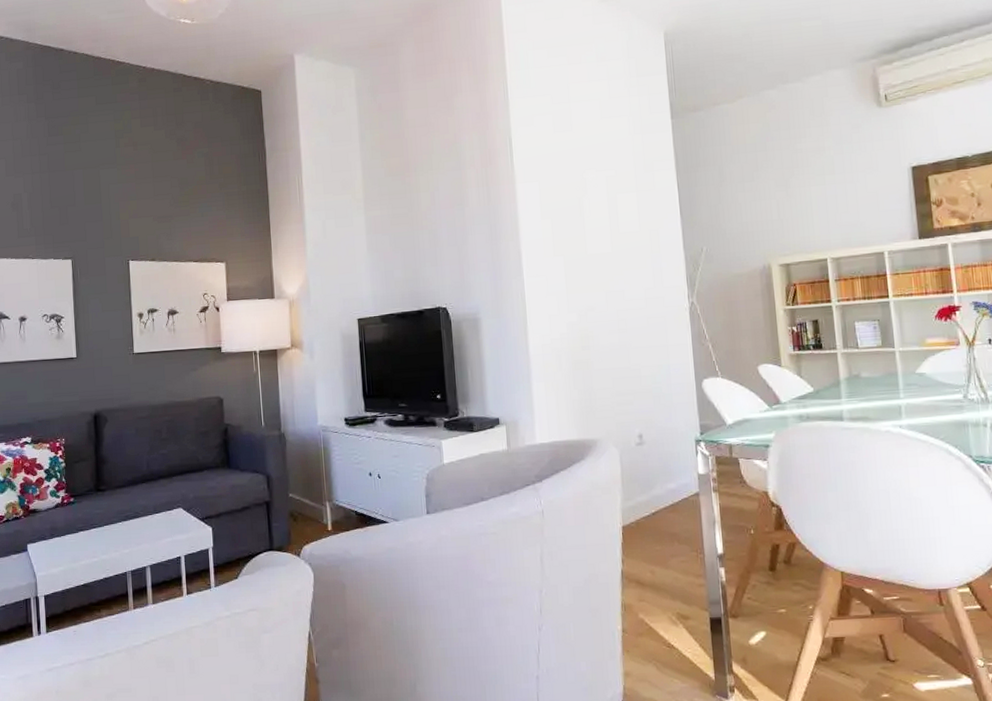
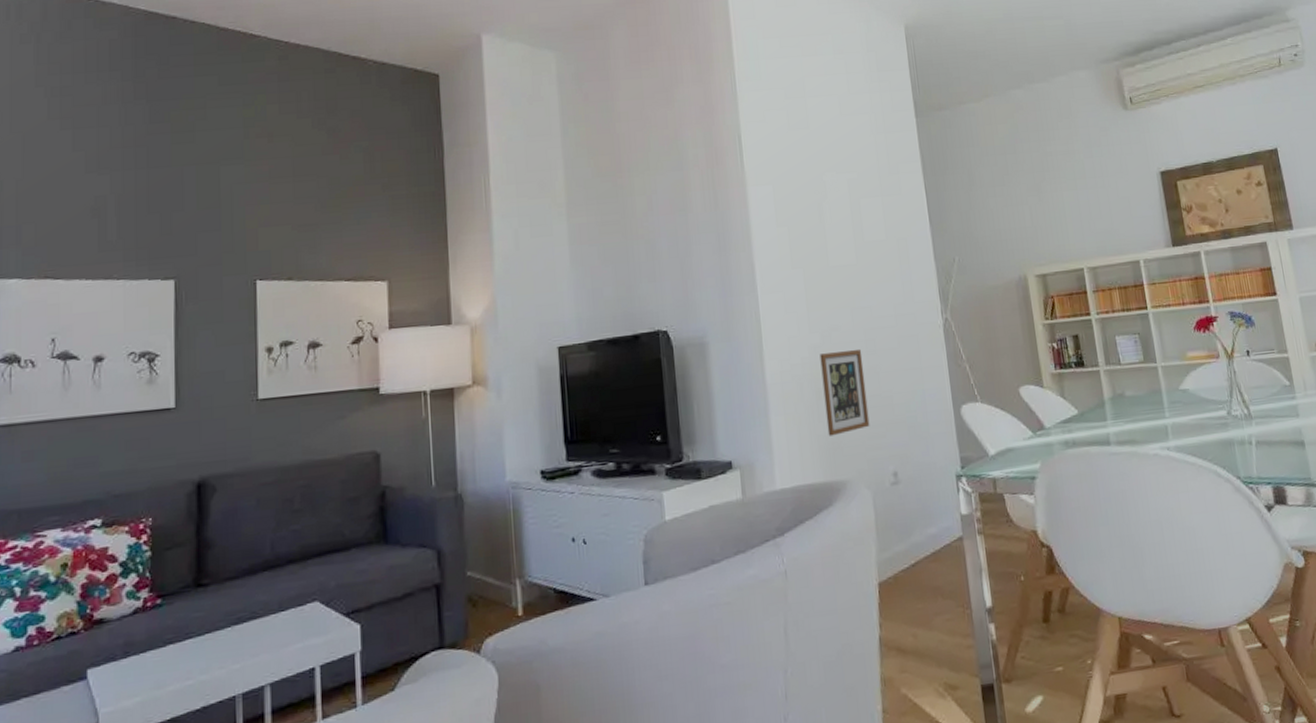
picture frame: none [576,327,619,401] -> present [820,348,870,436]

